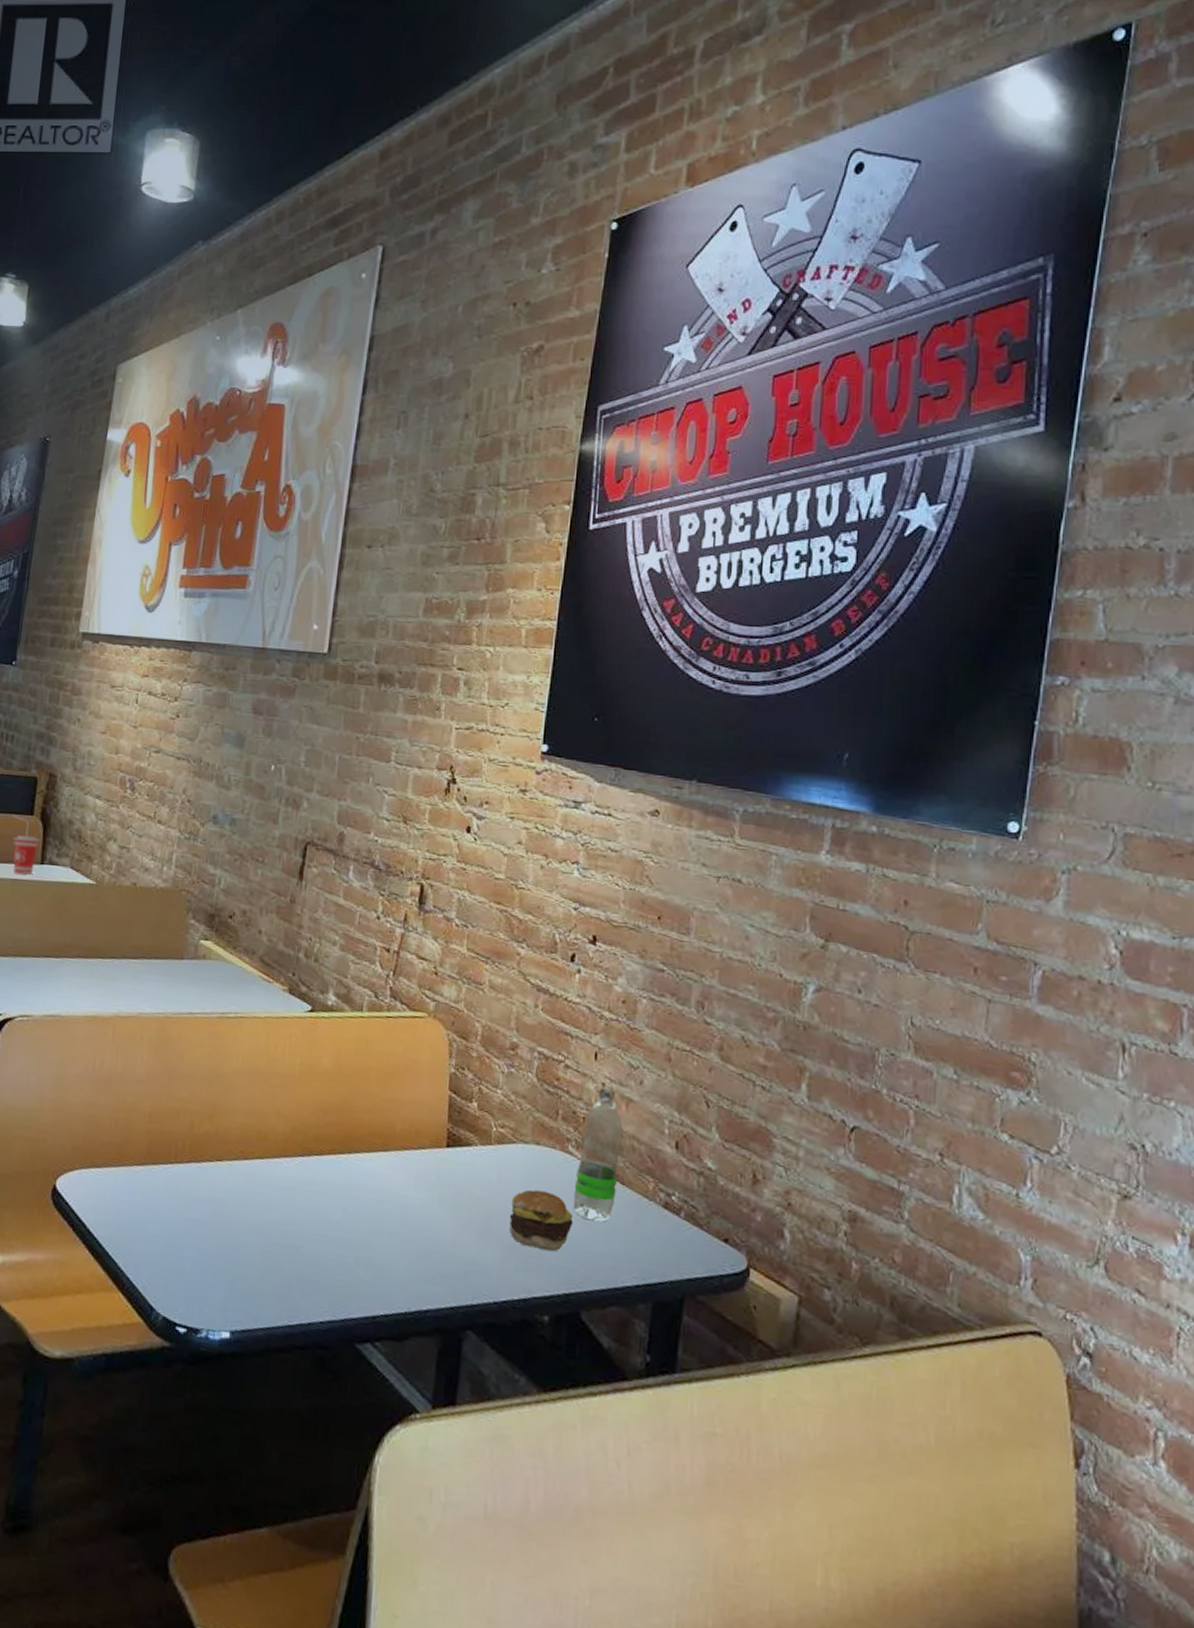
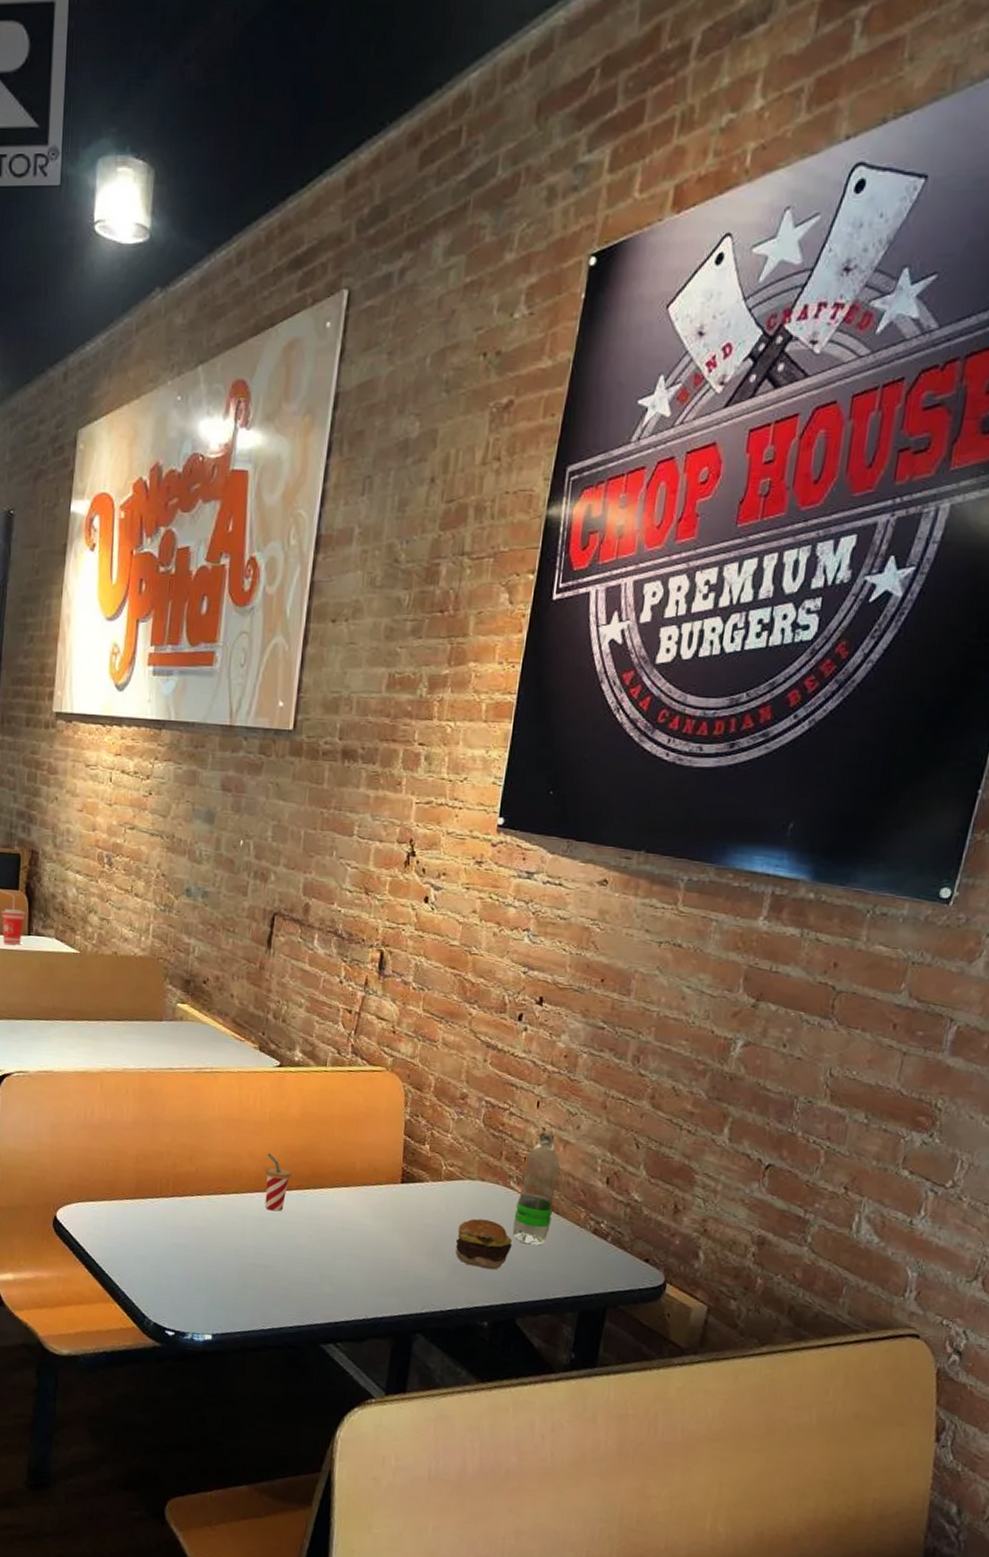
beverage cup: none [293,1111,324,1181] -> present [264,1153,292,1212]

